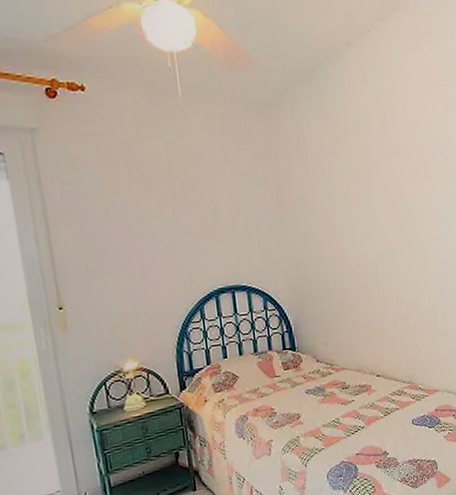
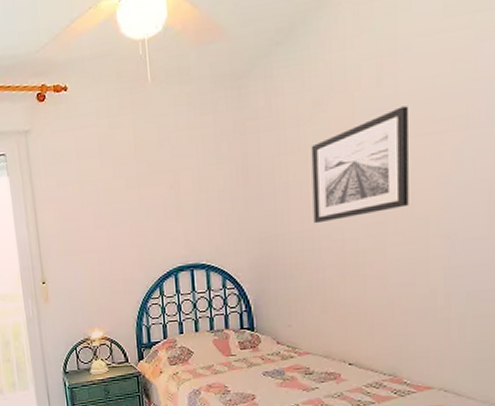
wall art: none [335,152,412,249] -> present [311,106,410,224]

